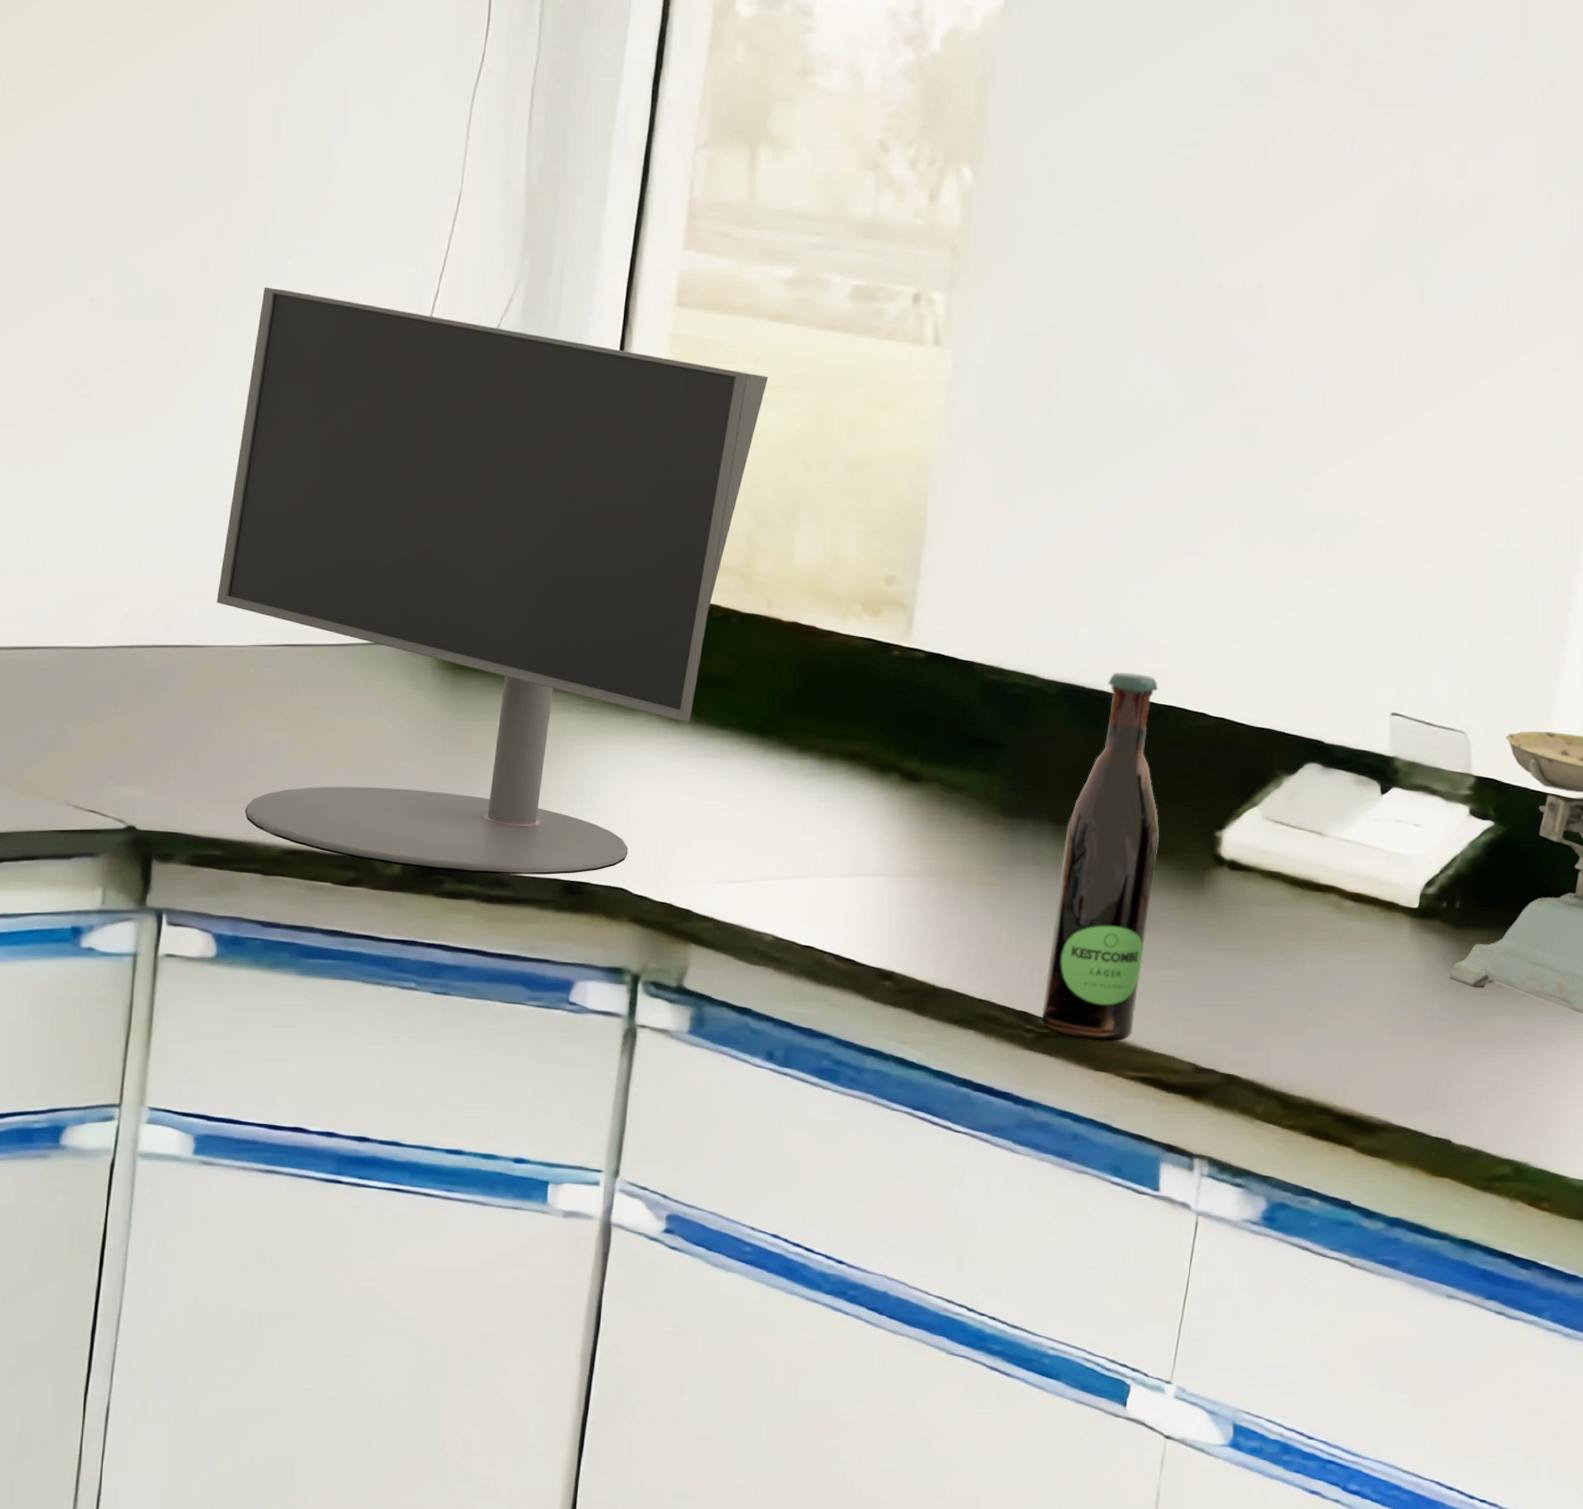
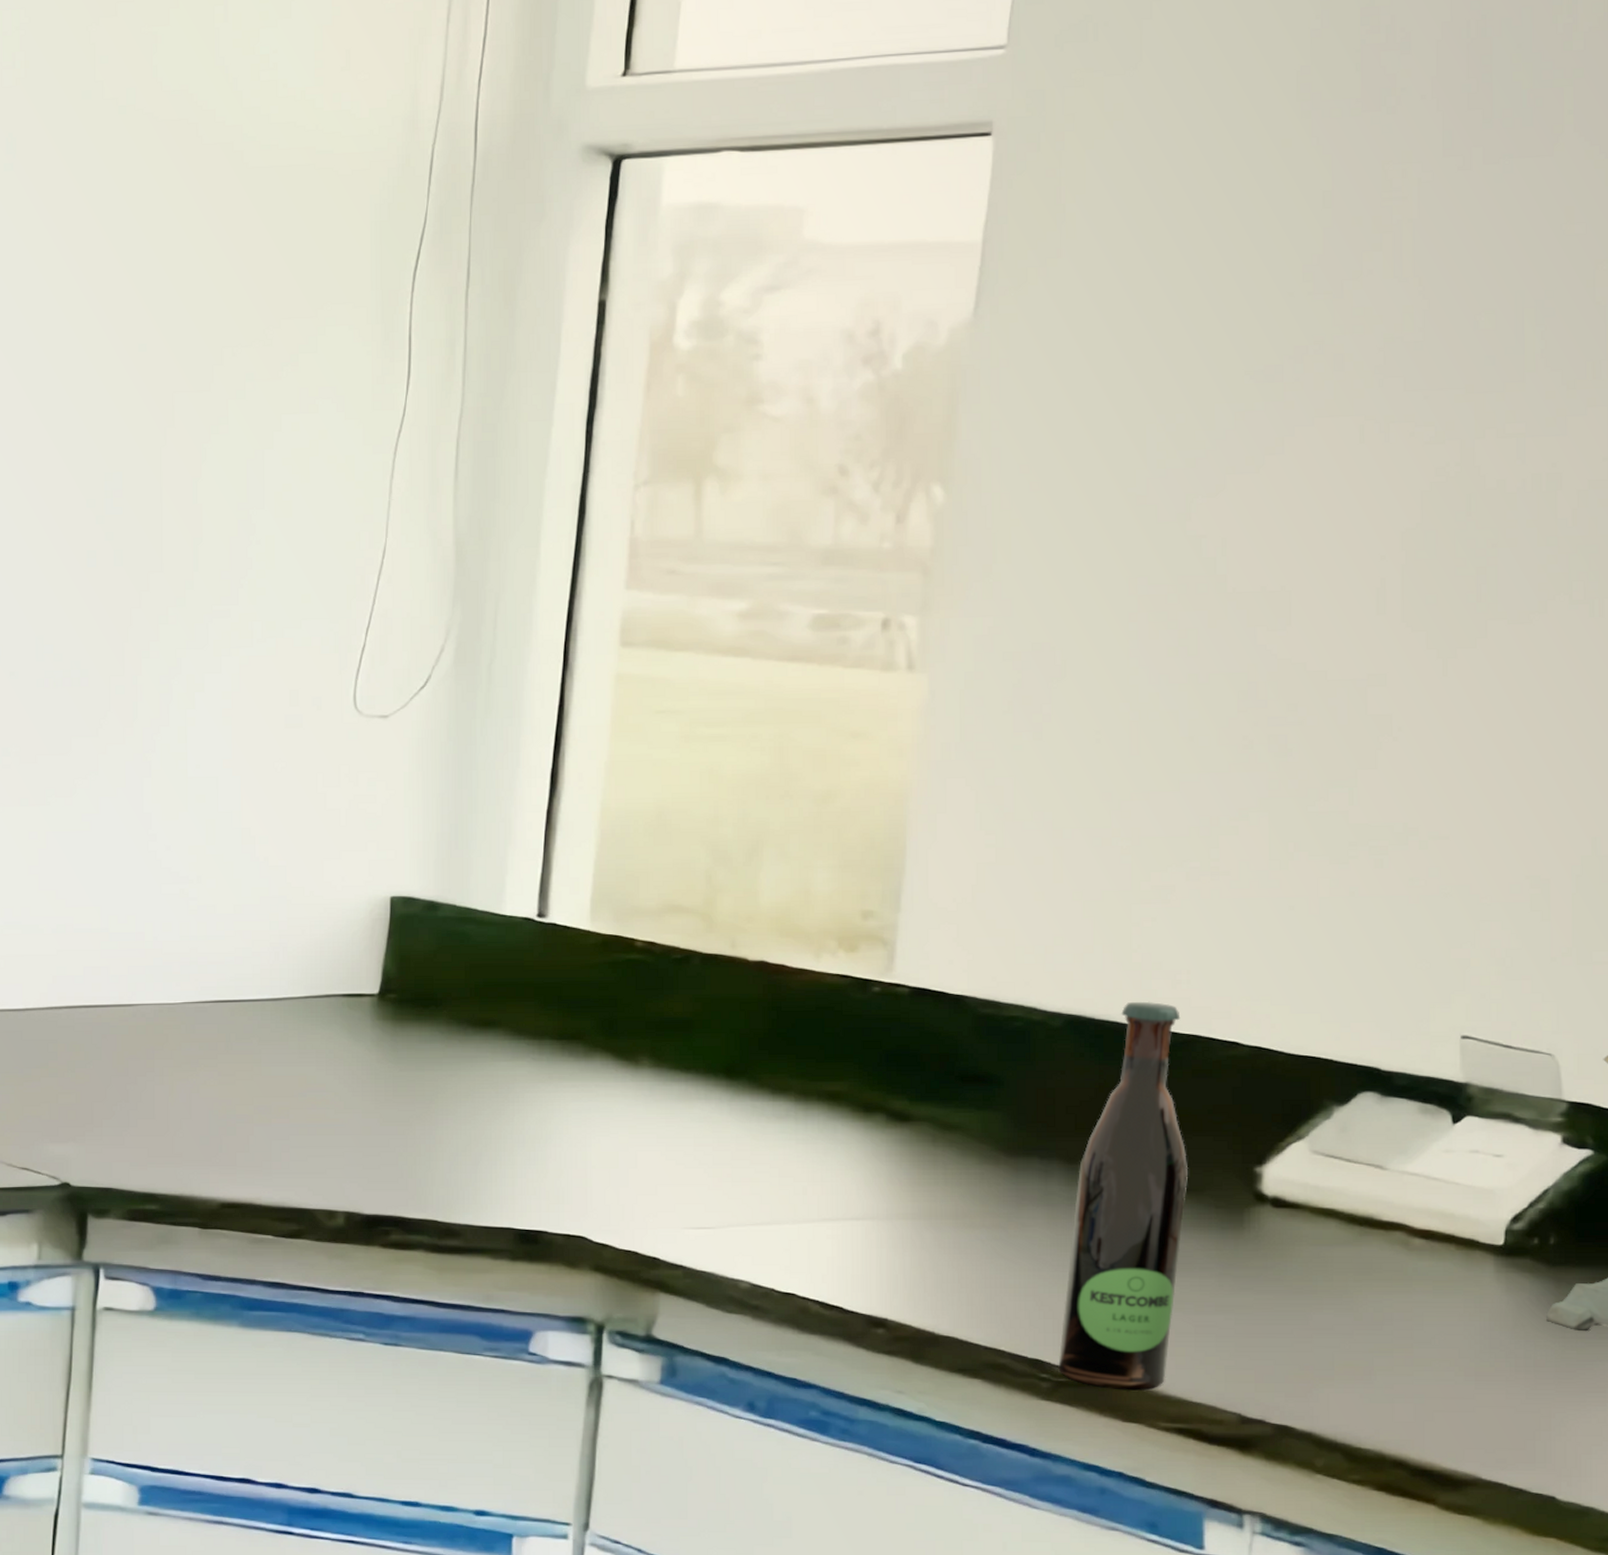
computer monitor: present [216,287,769,875] -> none [145,651,724,1225]

